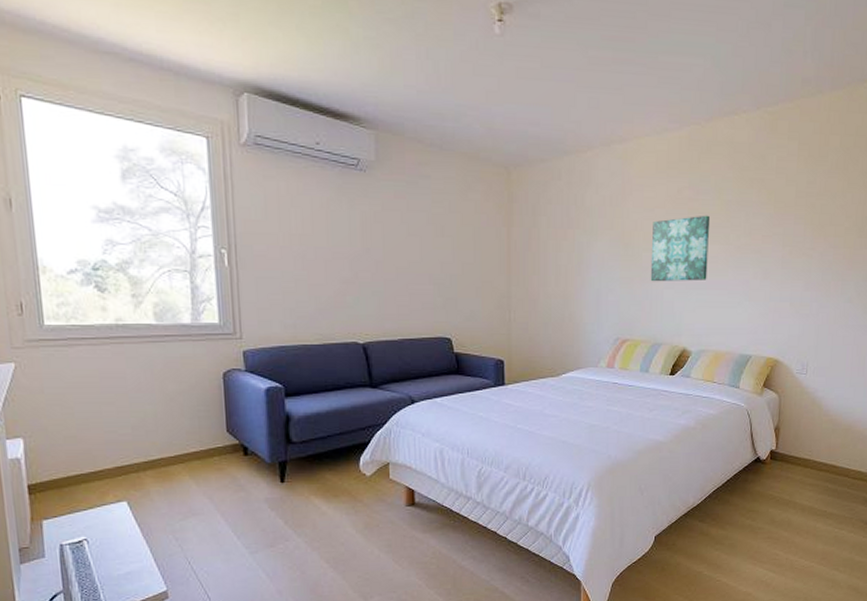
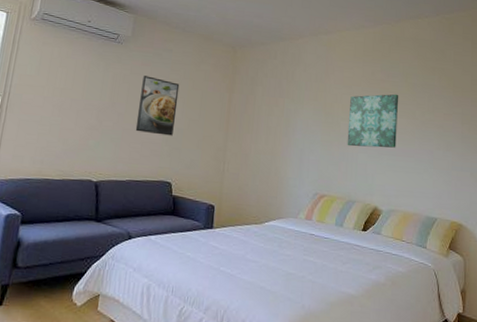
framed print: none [398,212,446,284] -> present [135,76,180,136]

